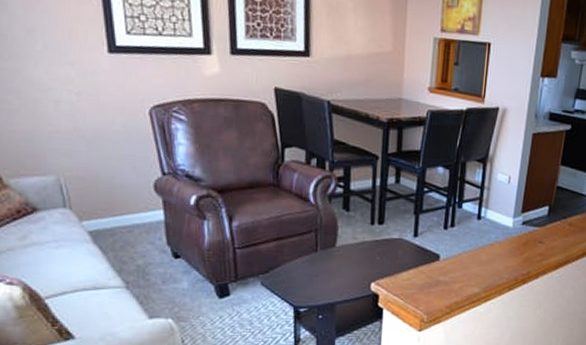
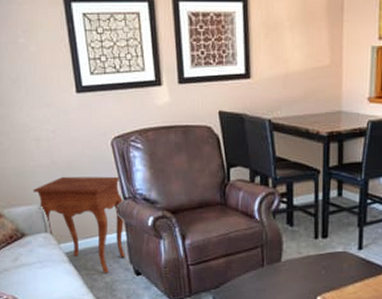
side table: none [48,145,163,256] -> present [32,176,125,274]

